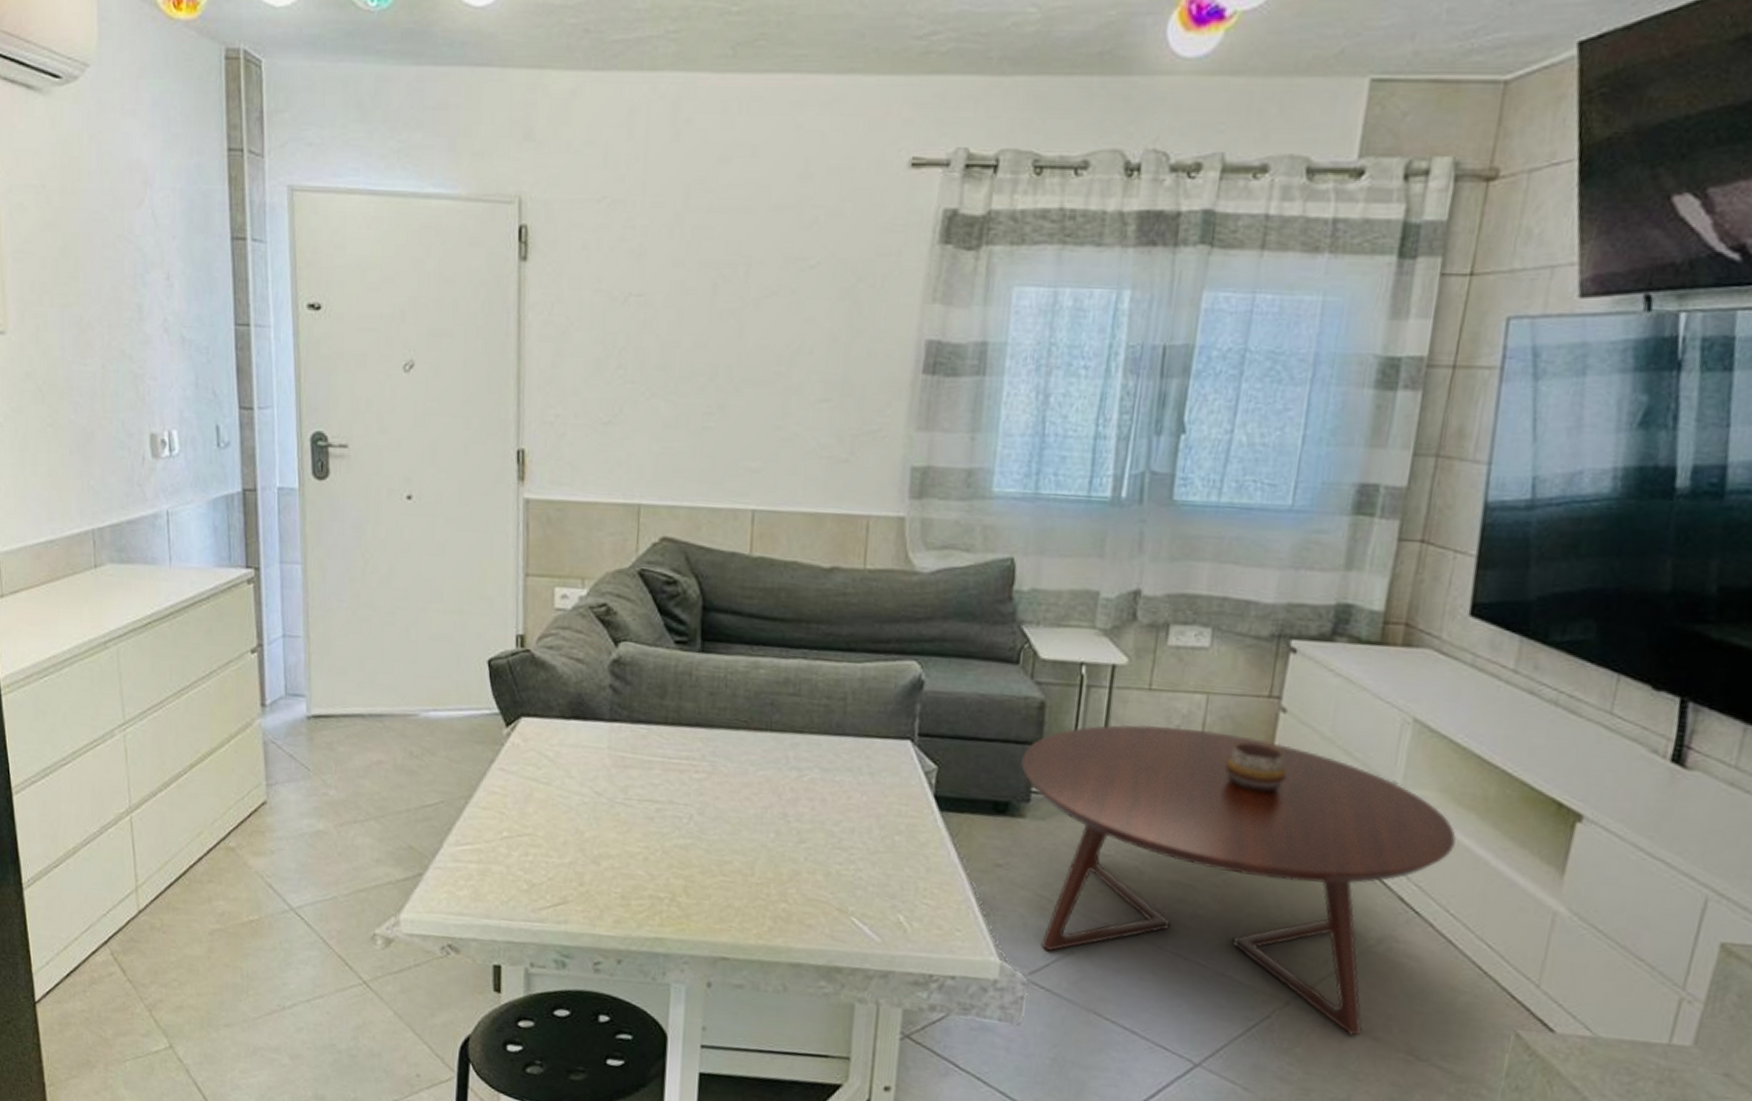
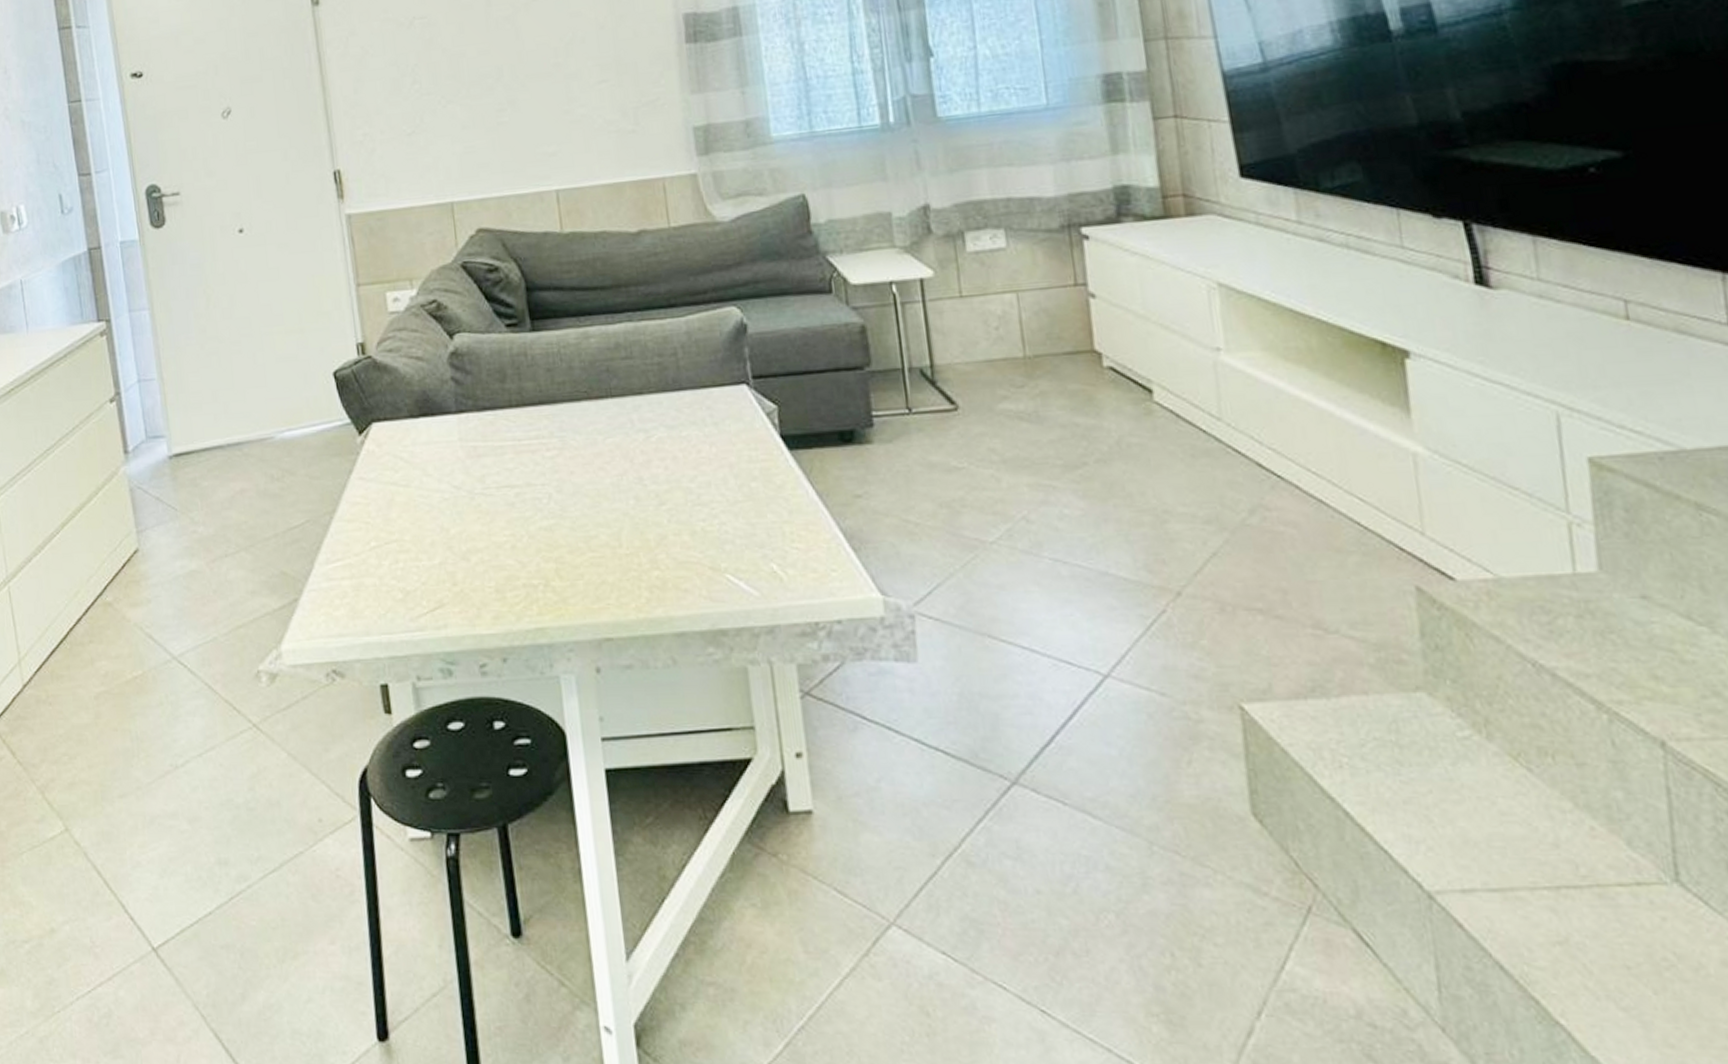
coffee table: present [1021,724,1456,1036] -> none [856,327,1296,618]
decorative bowl: present [1224,742,1286,792] -> none [1051,332,1113,380]

